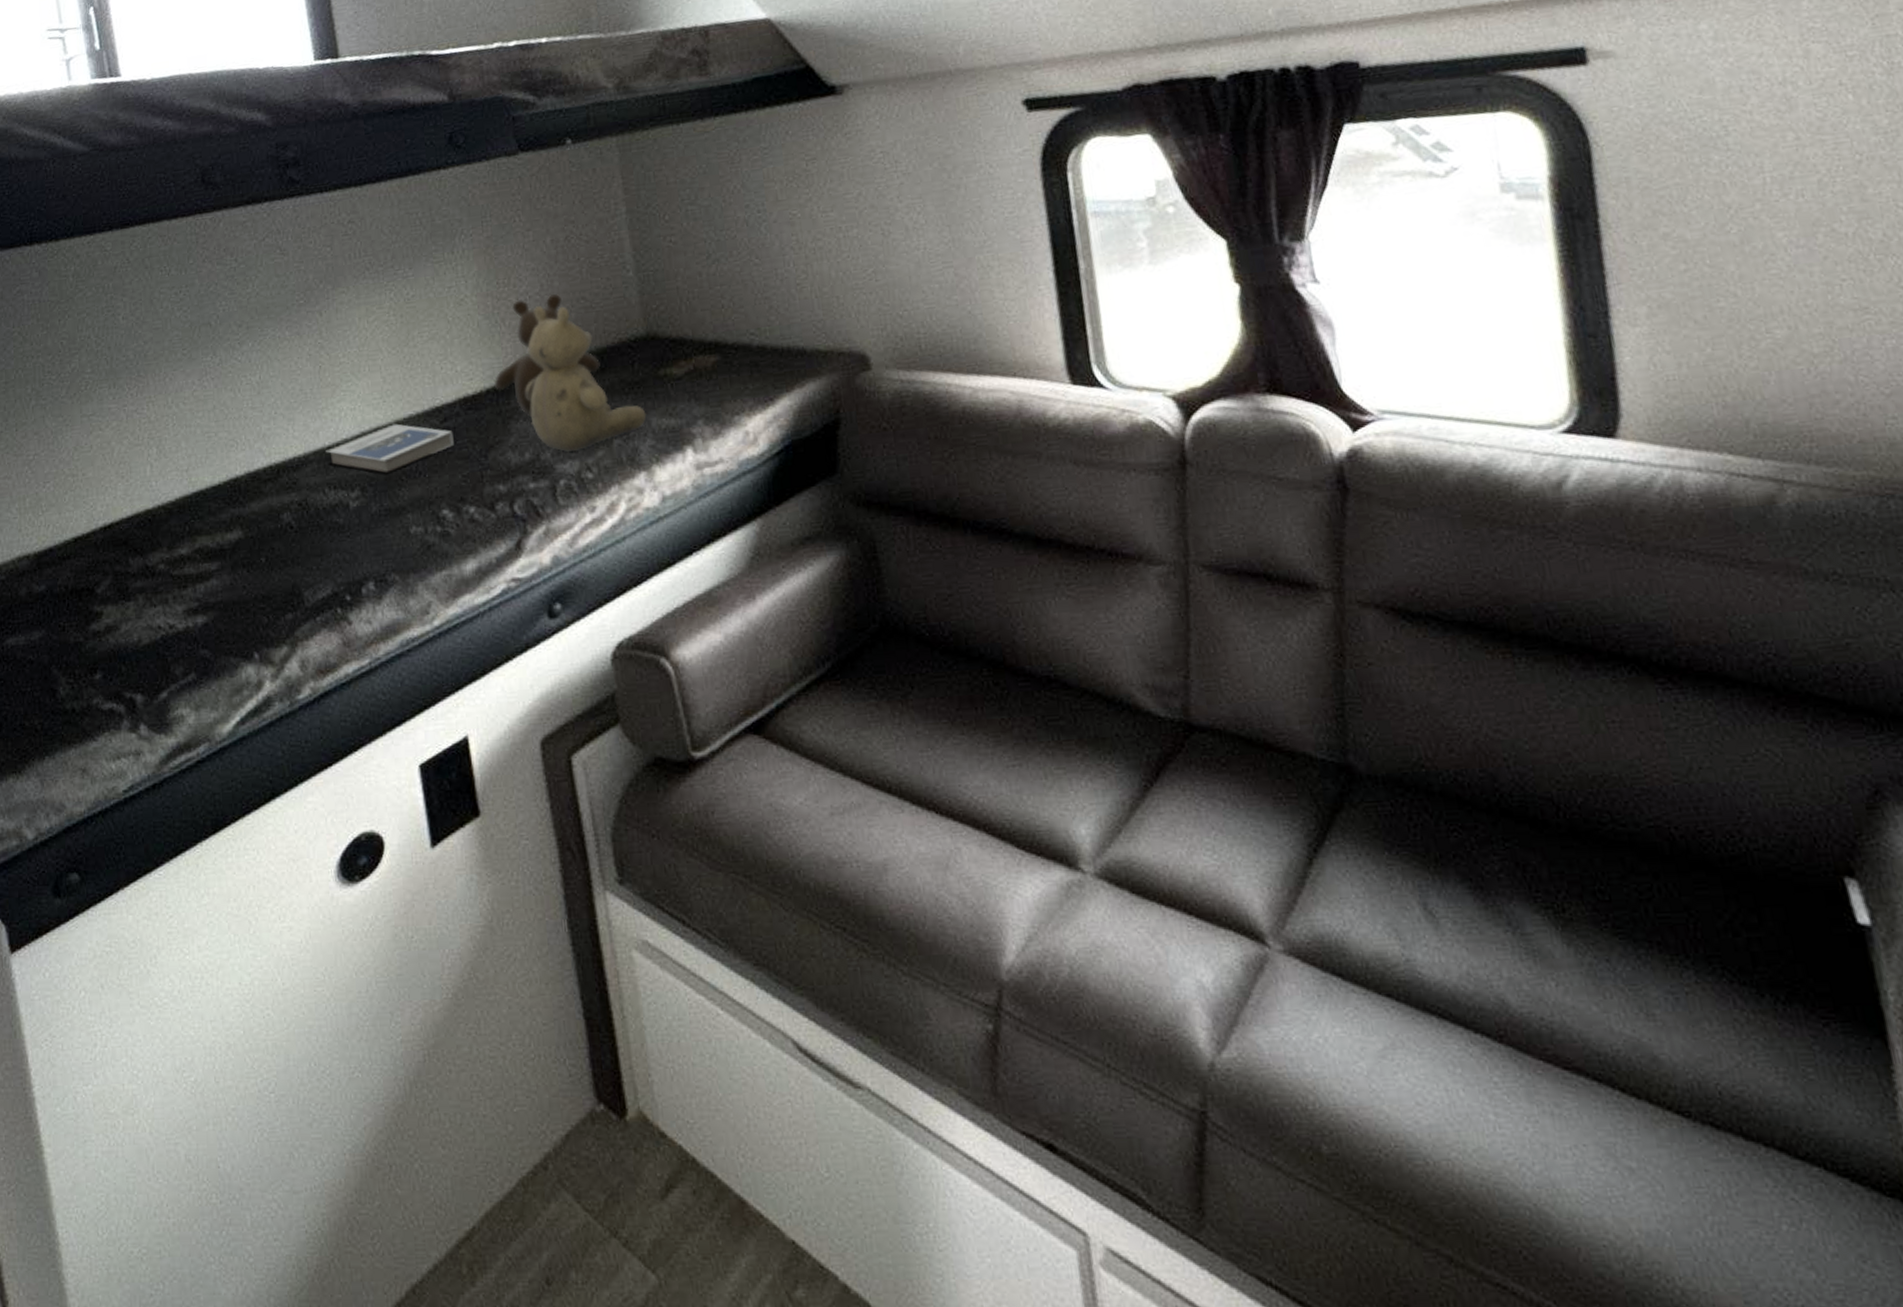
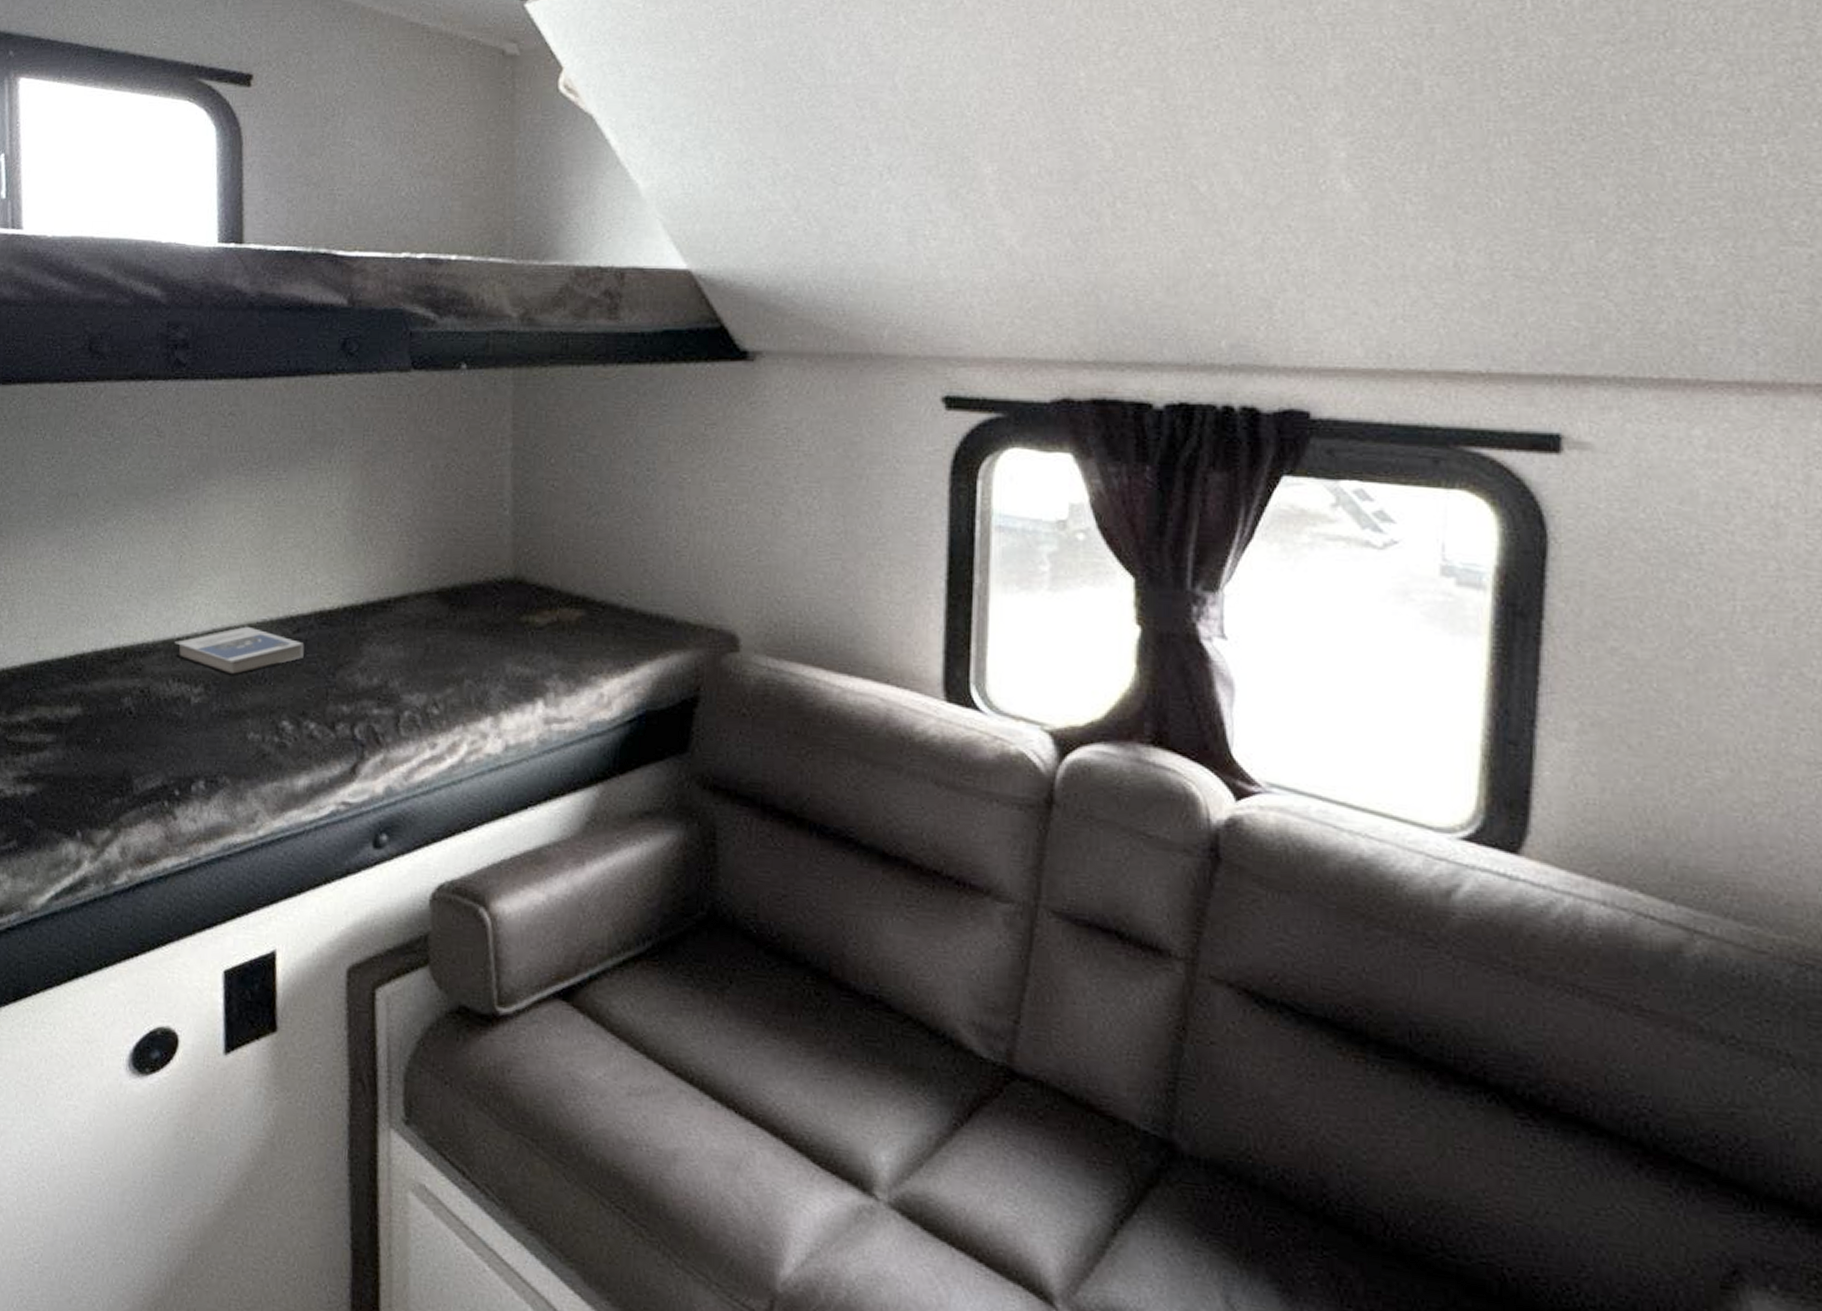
stuffed bear: present [494,294,600,417] -> none [352,521,463,642]
teddy bear: present [524,306,647,452] -> none [381,530,502,685]

